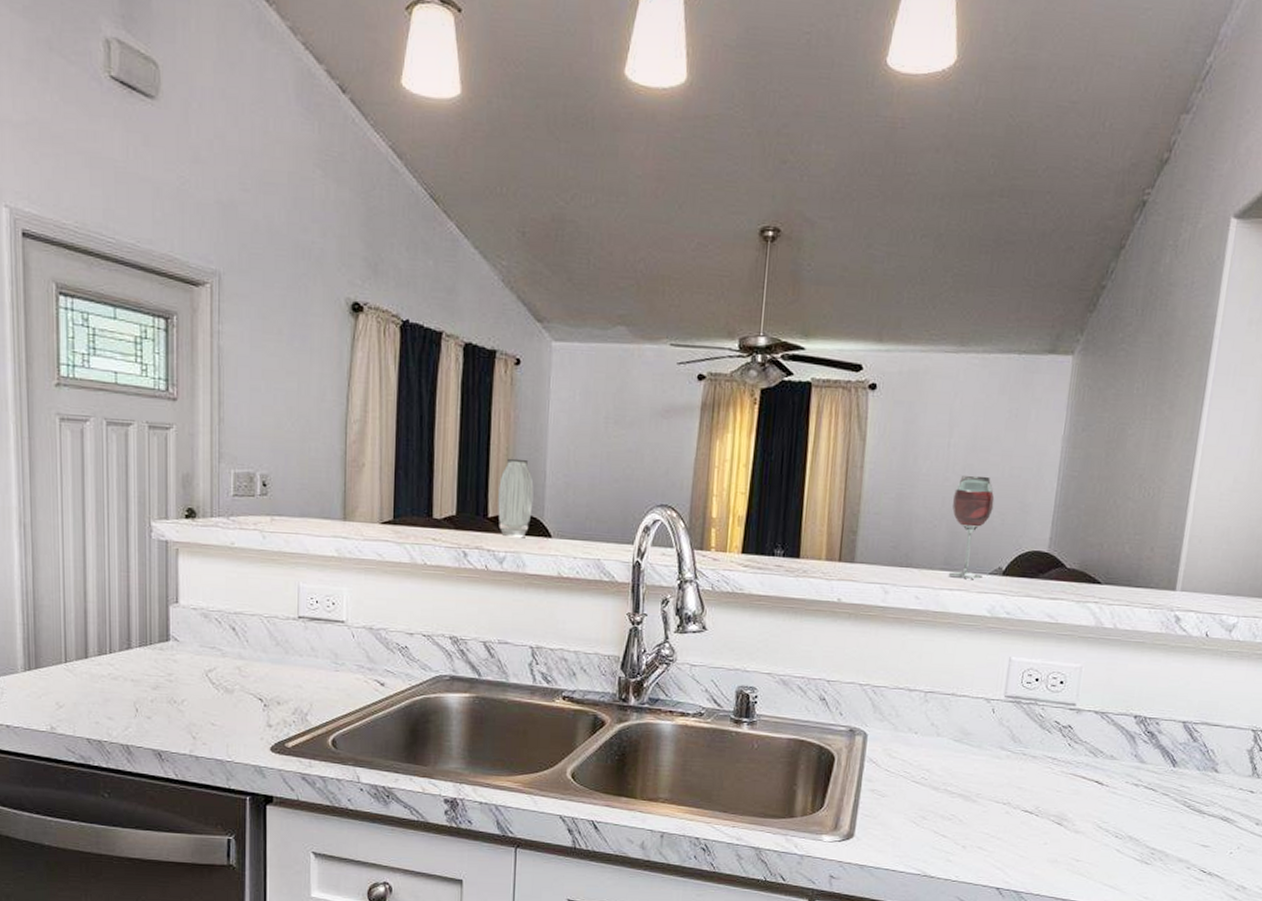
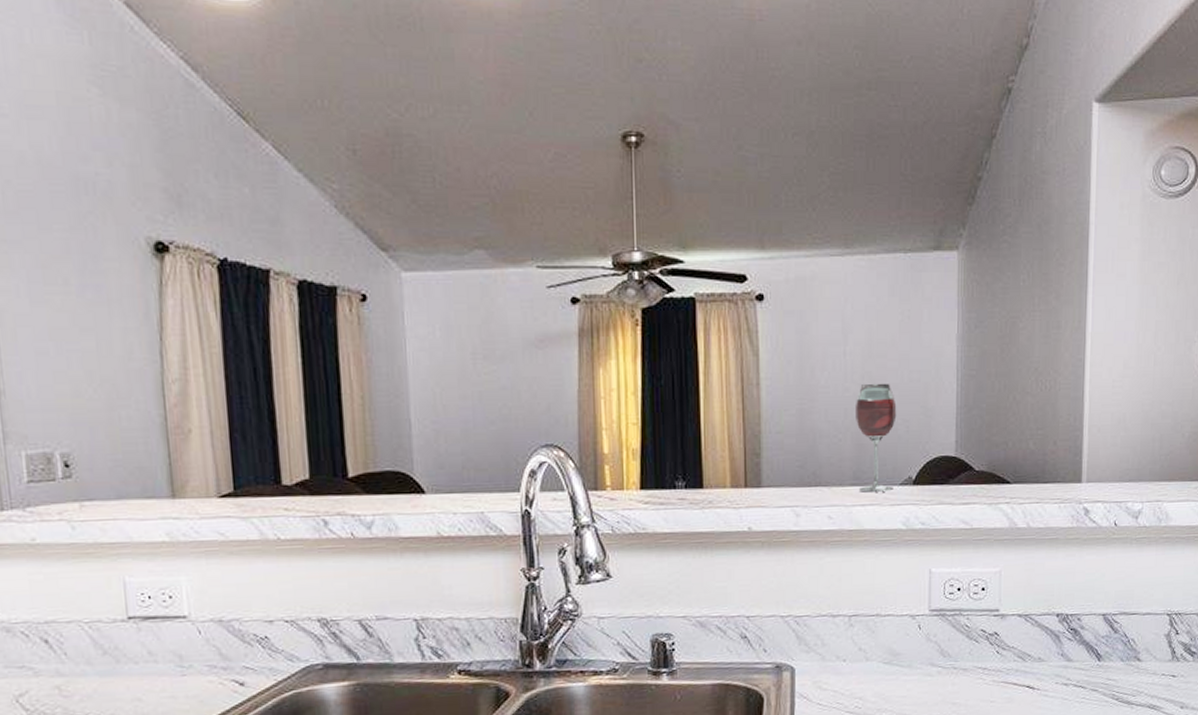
vase: present [498,458,534,538] -> none [357,407,400,498]

